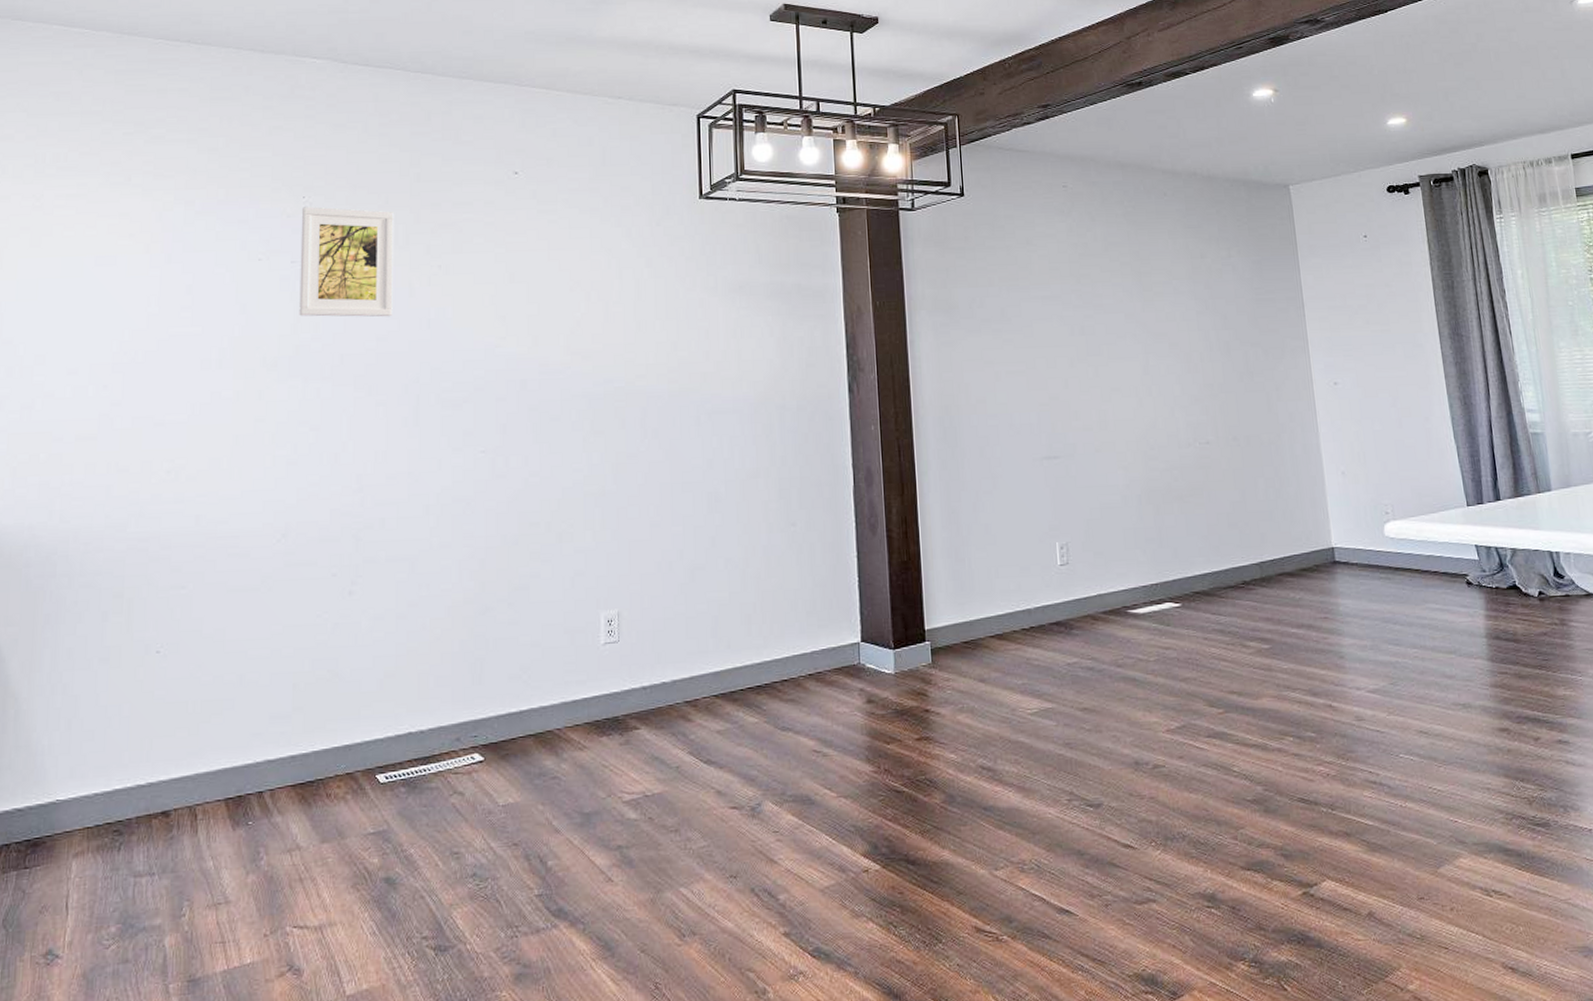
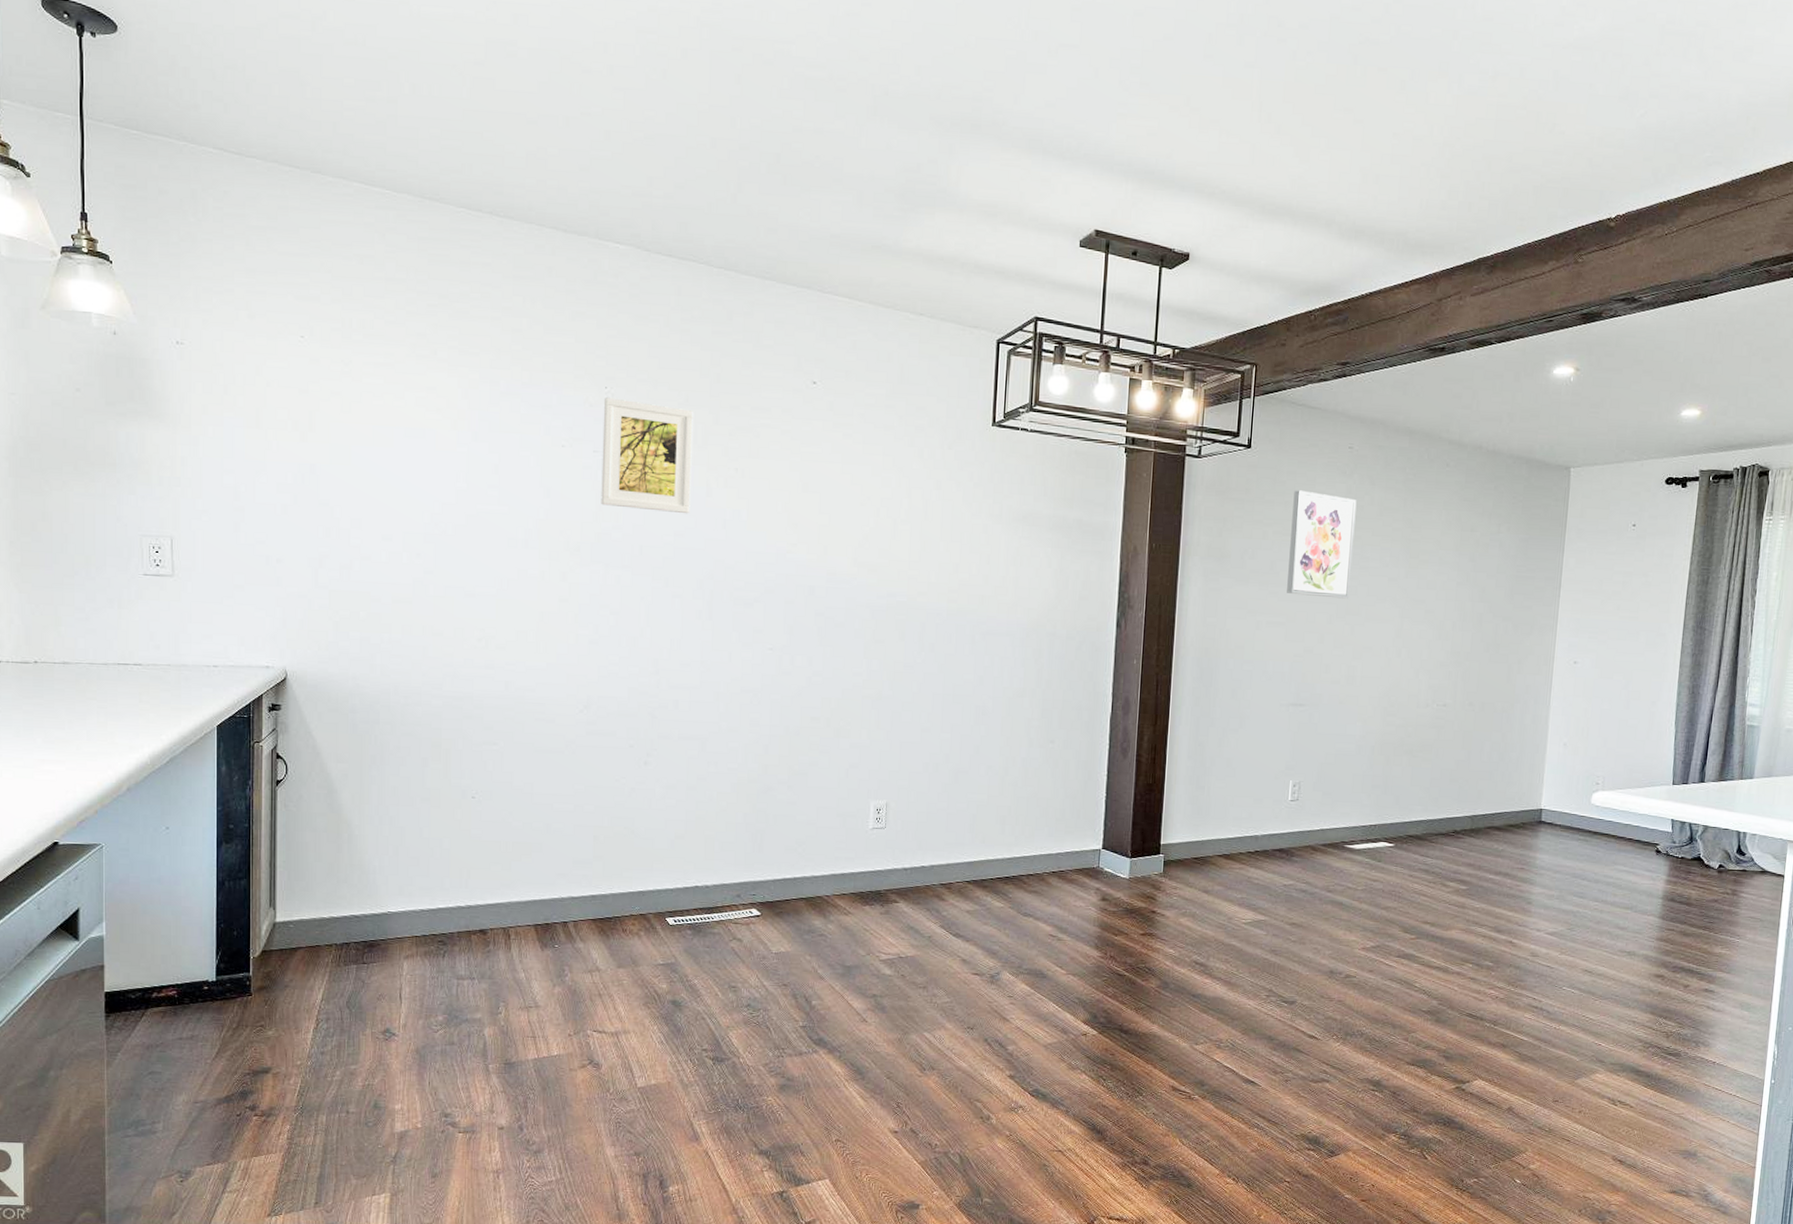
wall art: none [1014,233,1088,340] -> present [1287,490,1357,599]

